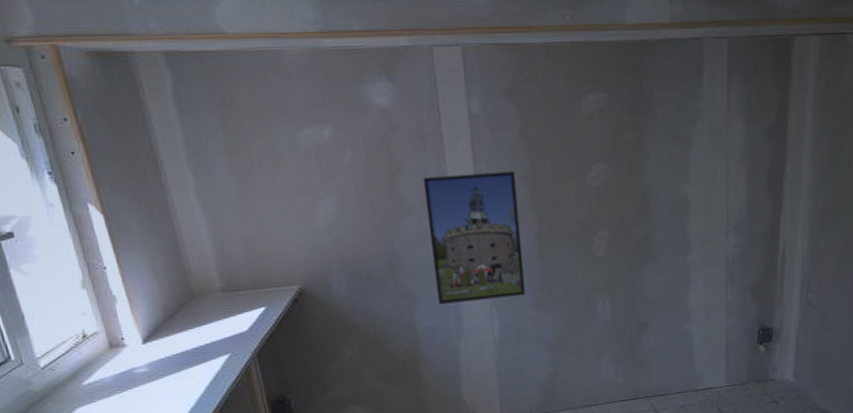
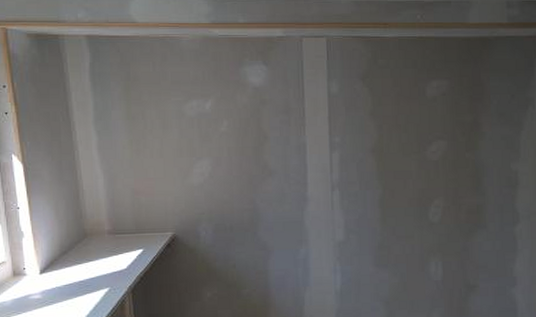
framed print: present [423,171,526,305] -> none [285,144,366,257]

